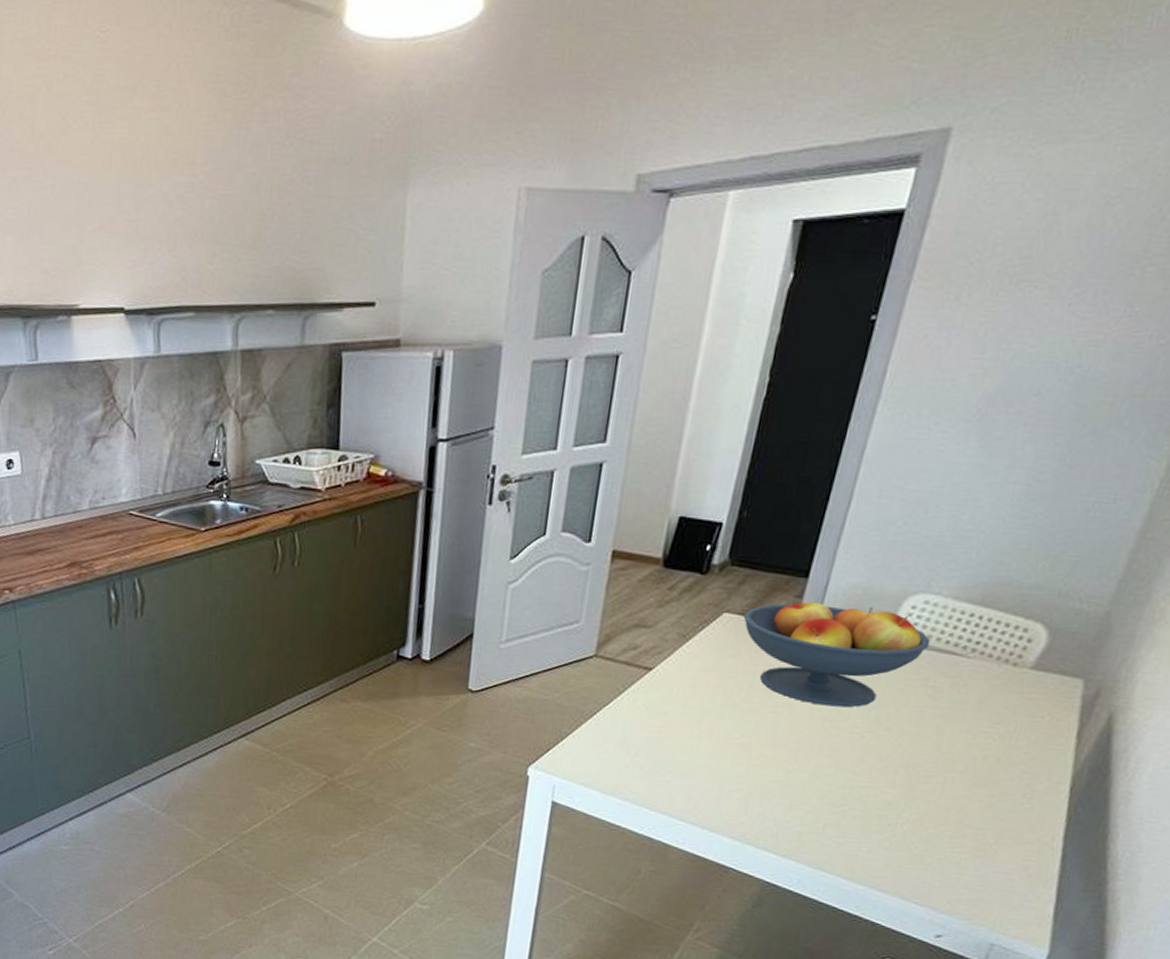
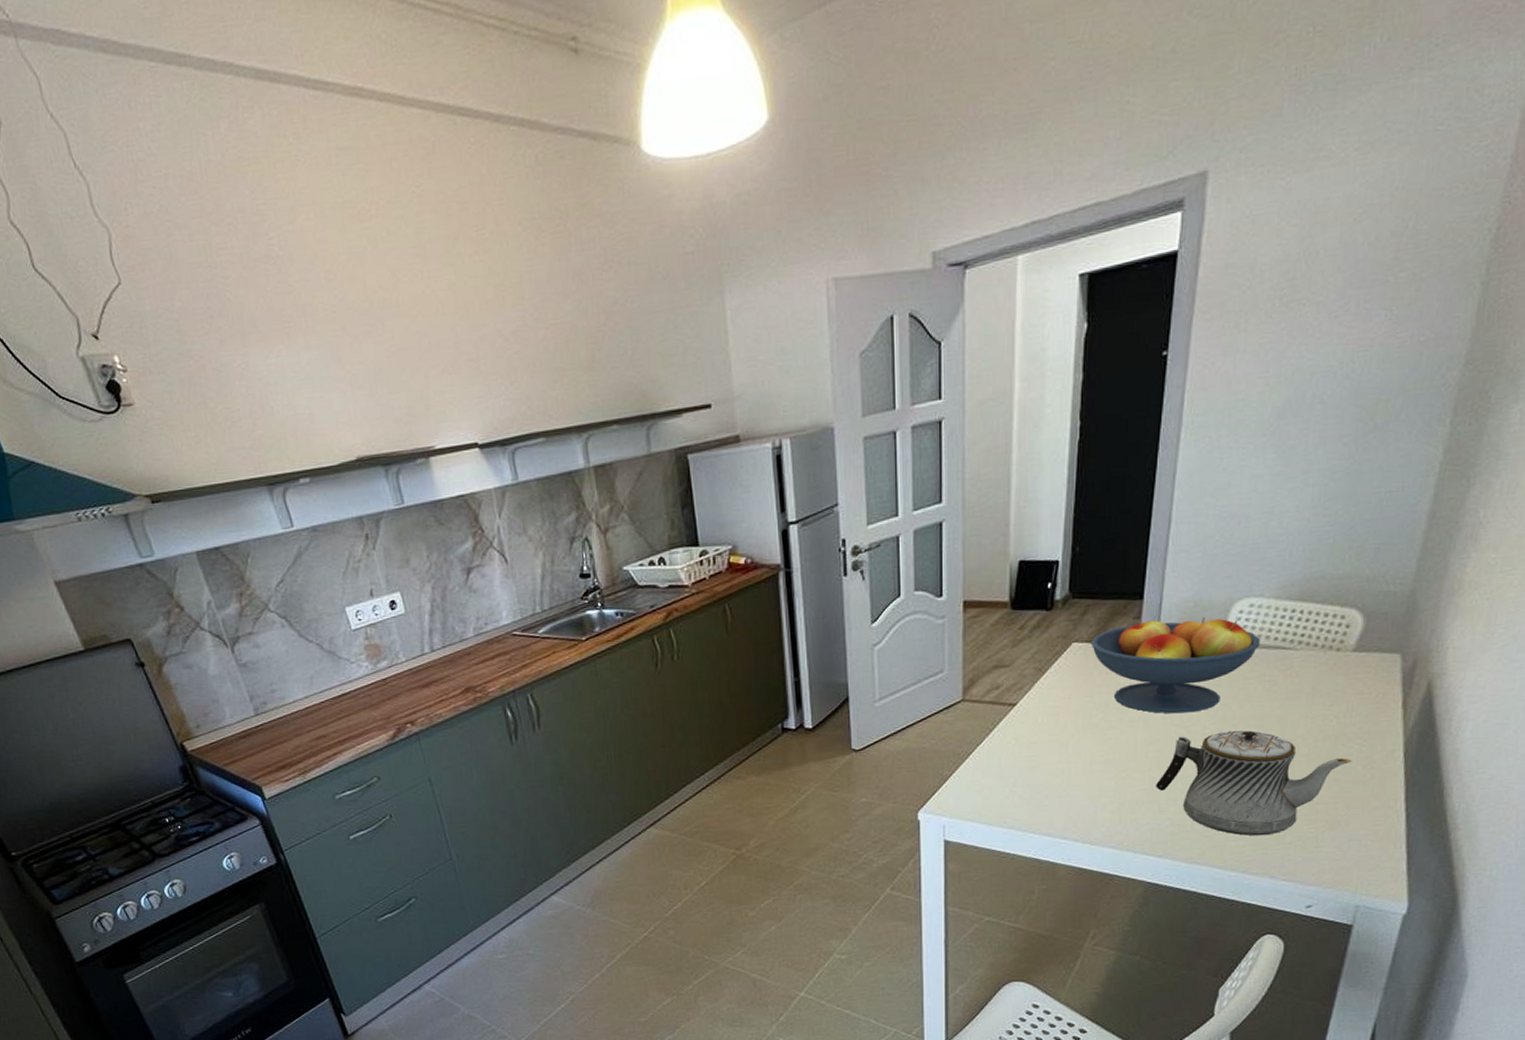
teapot: none [790,731,1011,852] -> present [1156,729,1352,836]

